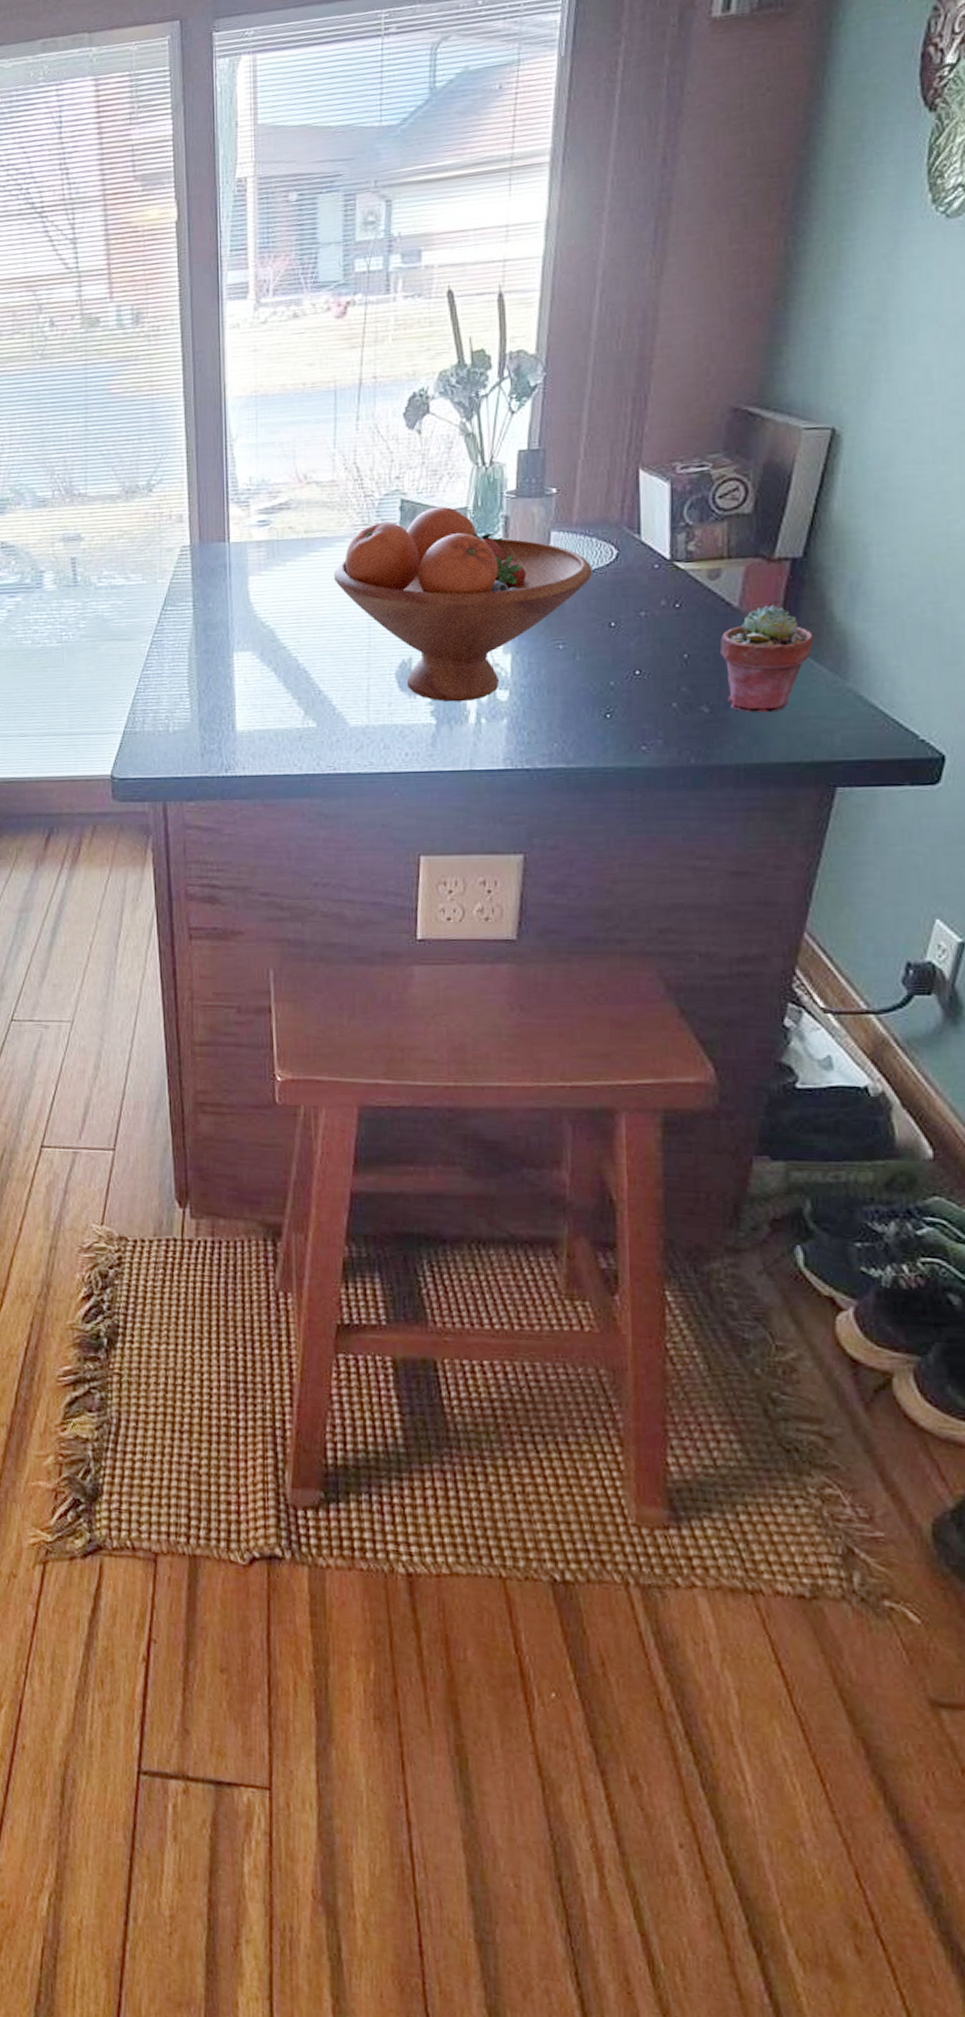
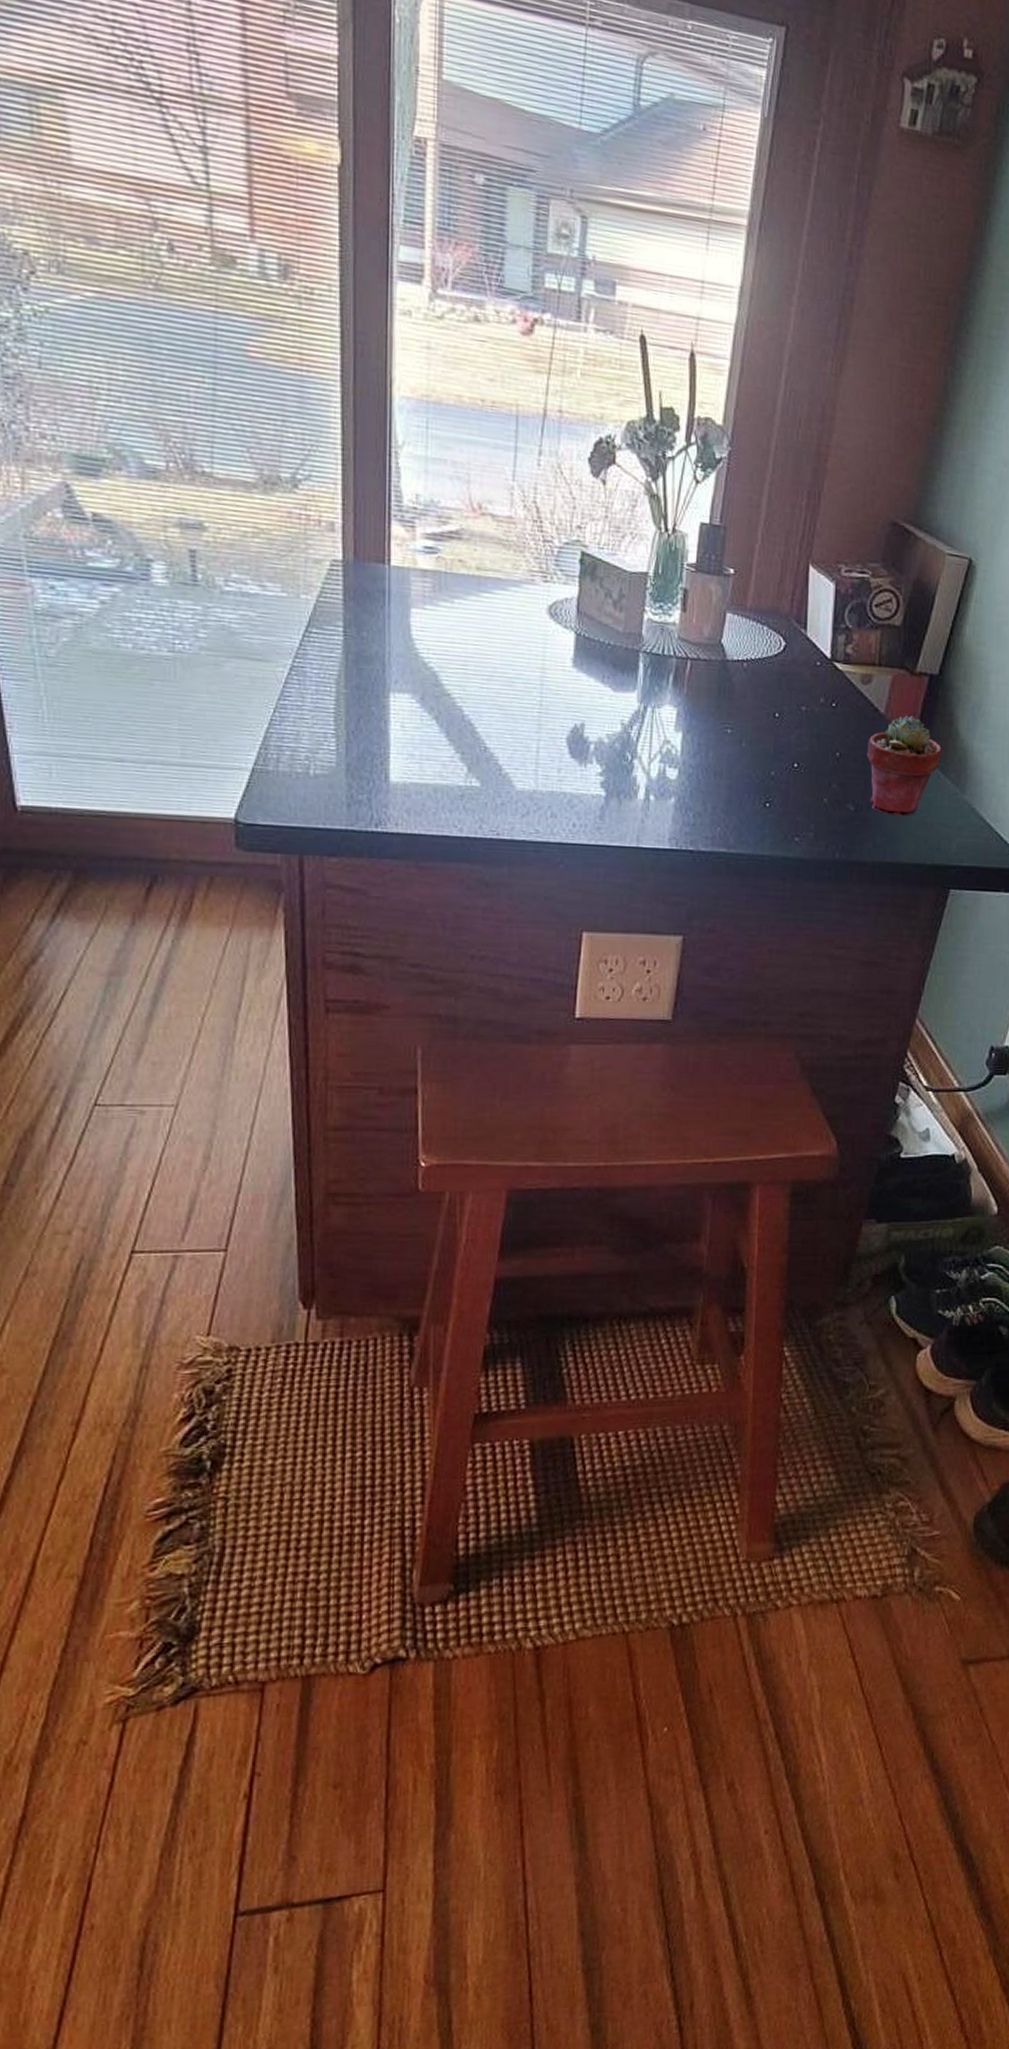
fruit bowl: present [334,506,593,702] -> none [507,566,762,776]

